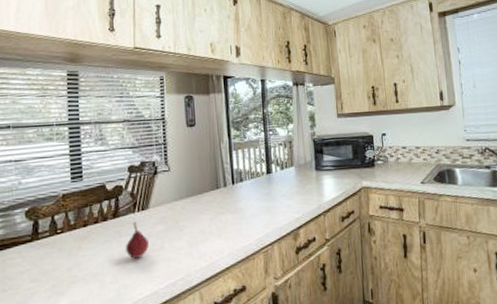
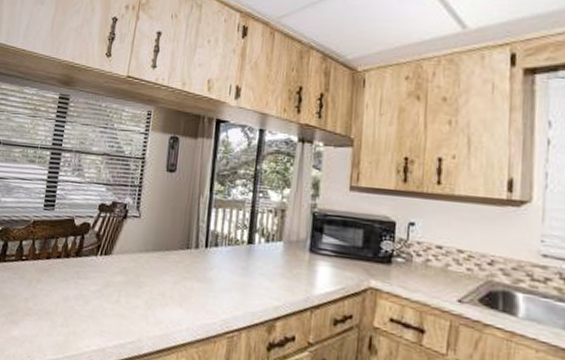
fruit: present [126,221,150,259] -> none [81,265,106,307]

